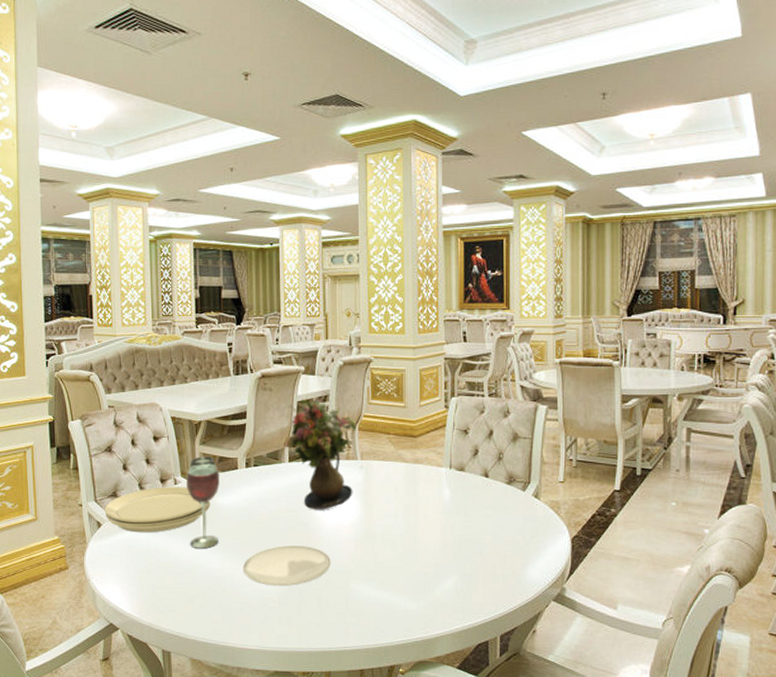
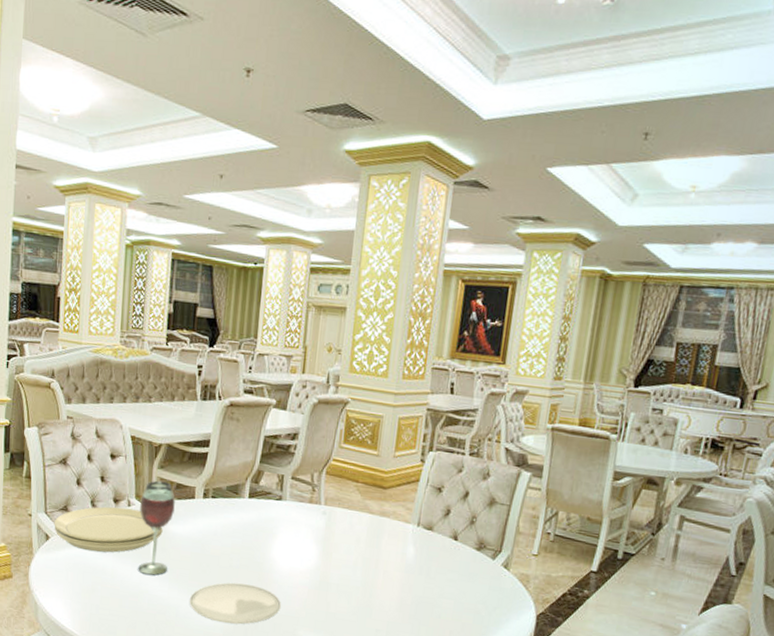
bouquet: present [285,398,356,510] -> none [246,433,324,552]

